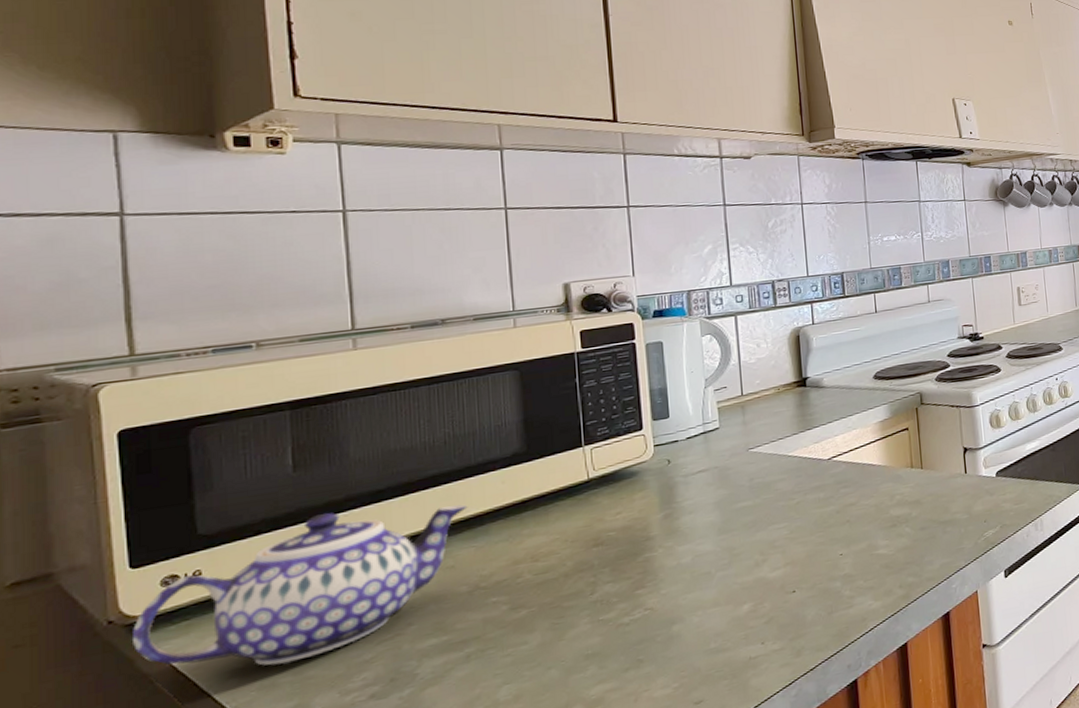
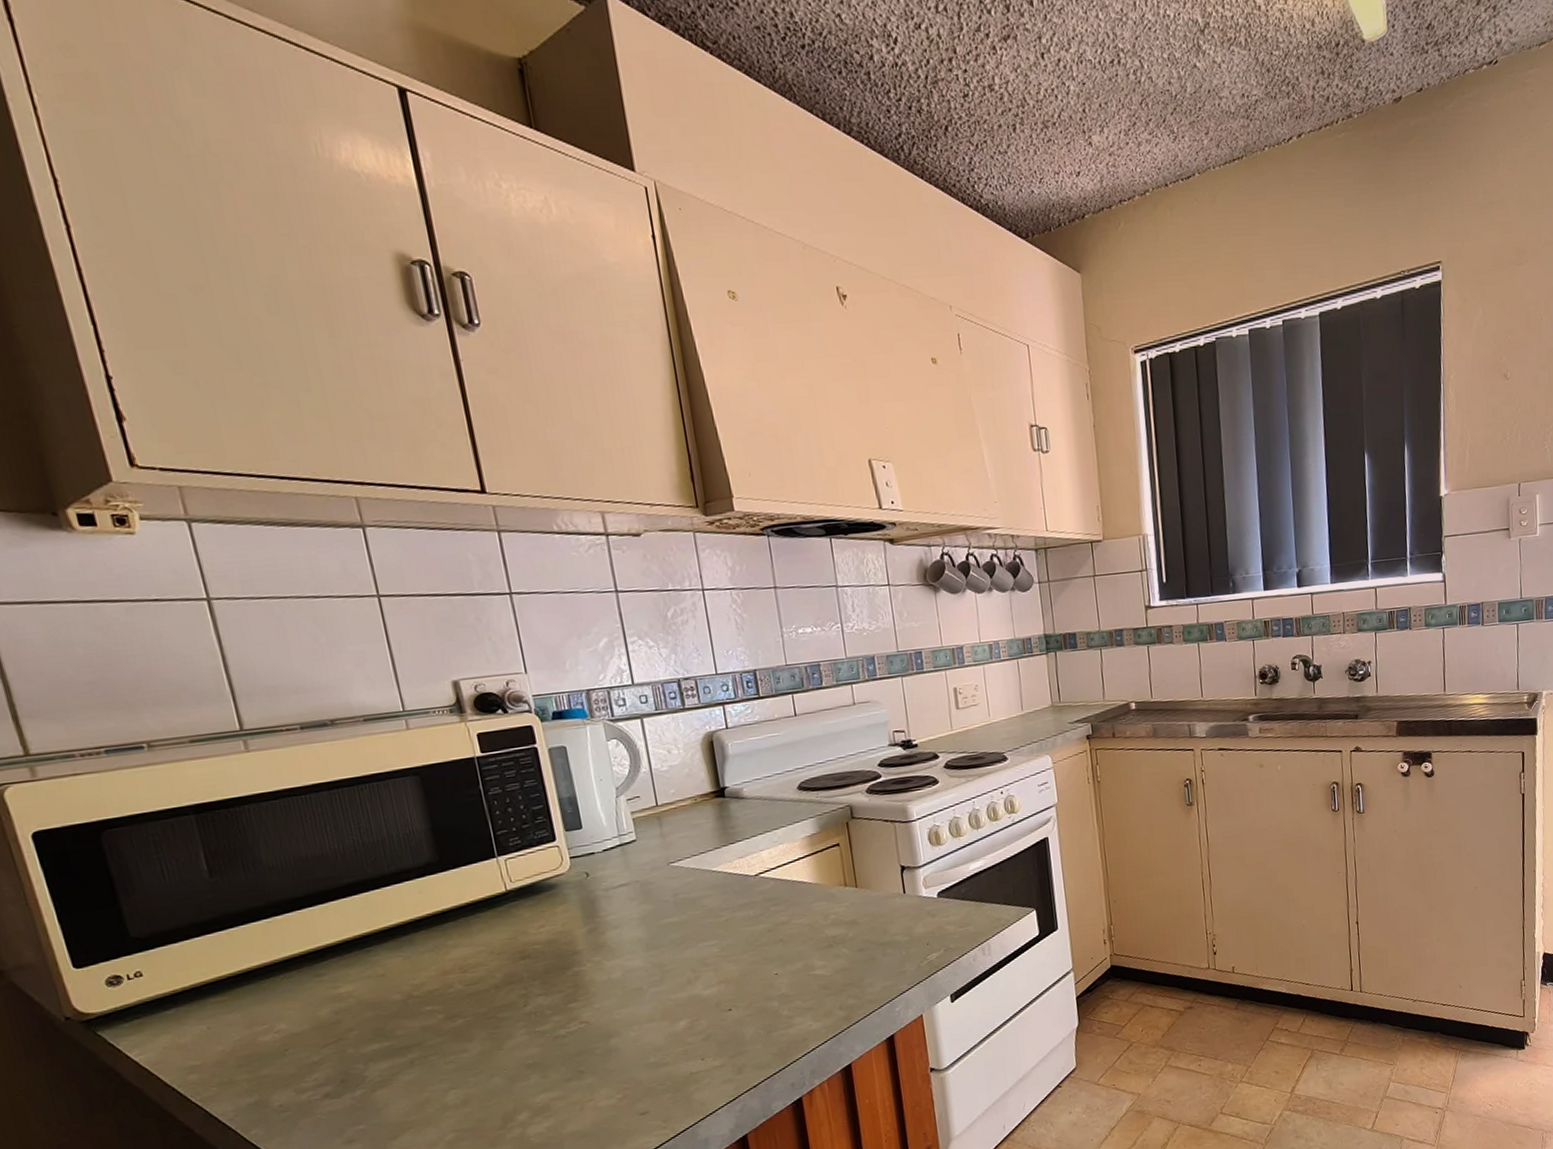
teapot: present [133,504,468,666] -> none [89,914,389,1064]

